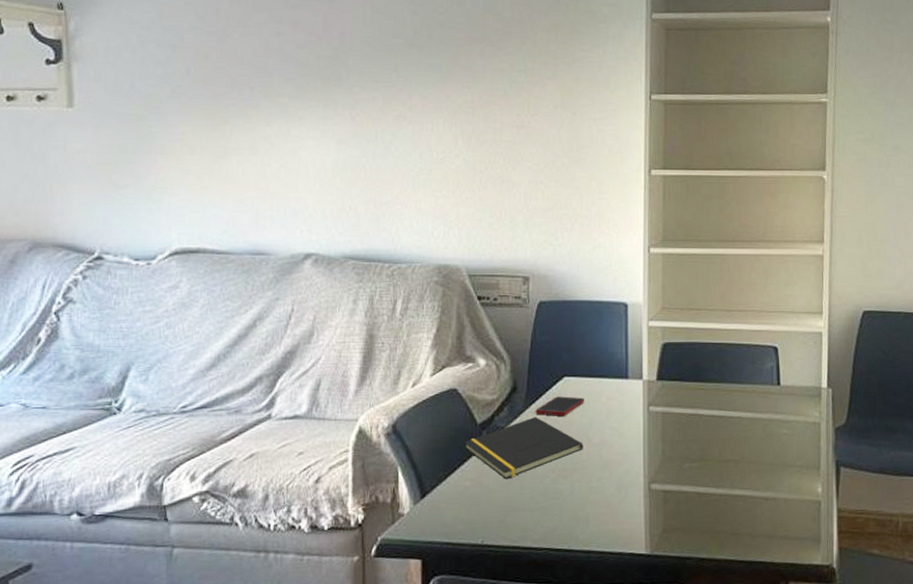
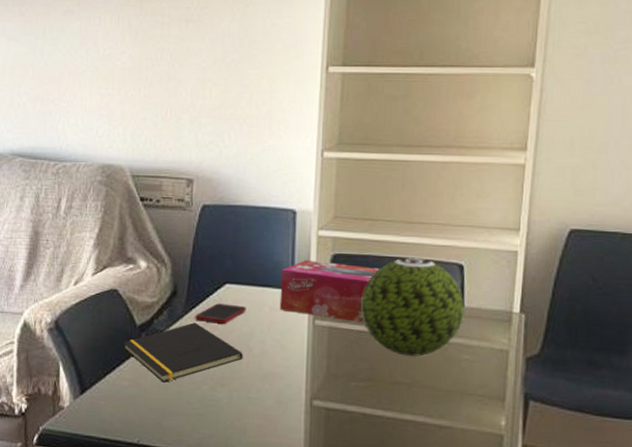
tissue box: none [616,350,706,407] -> present [279,260,380,323]
decorative ball: none [691,342,781,434] -> present [361,257,465,356]

